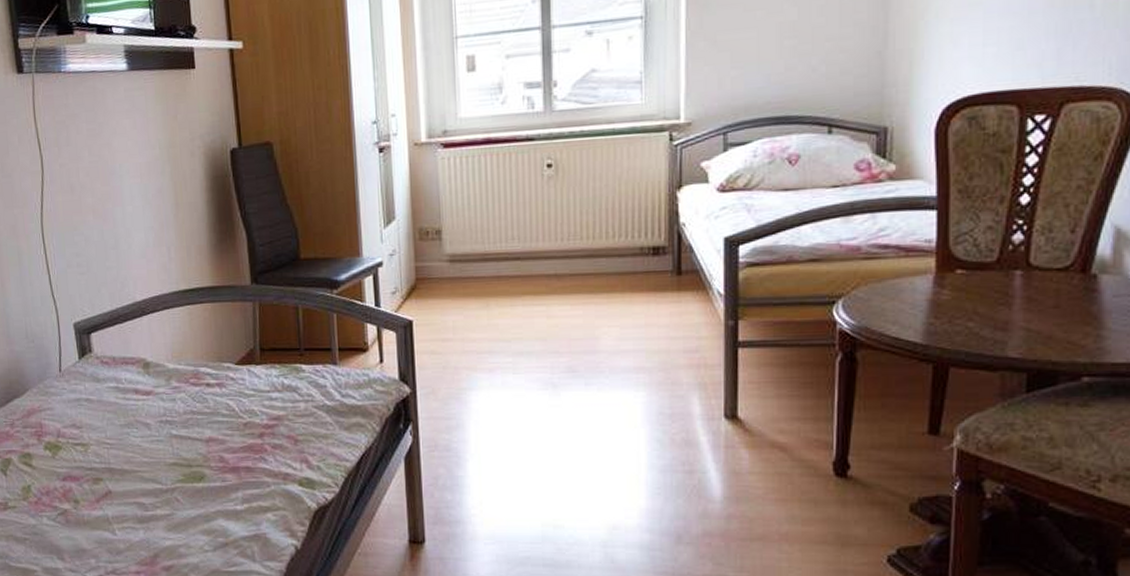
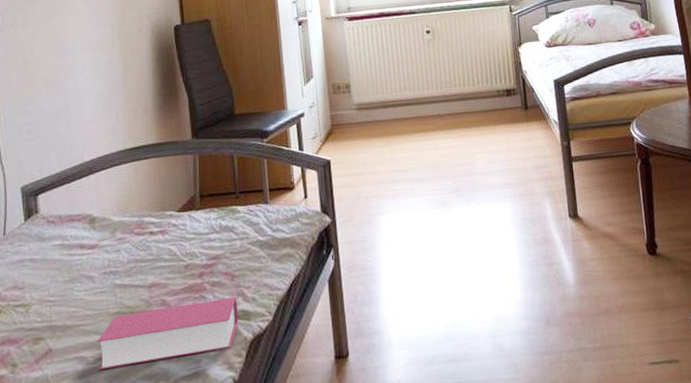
book: none [154,463,302,518] -> present [97,297,238,370]

